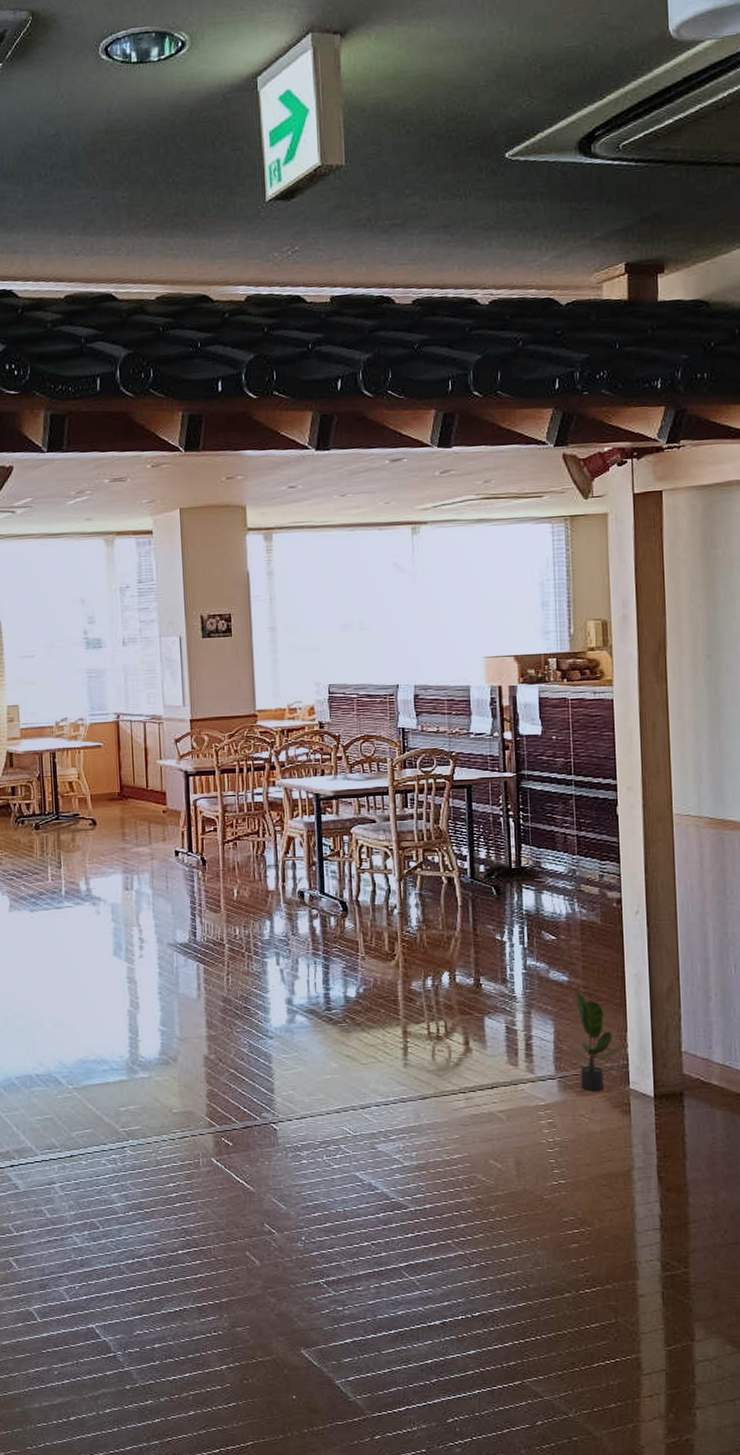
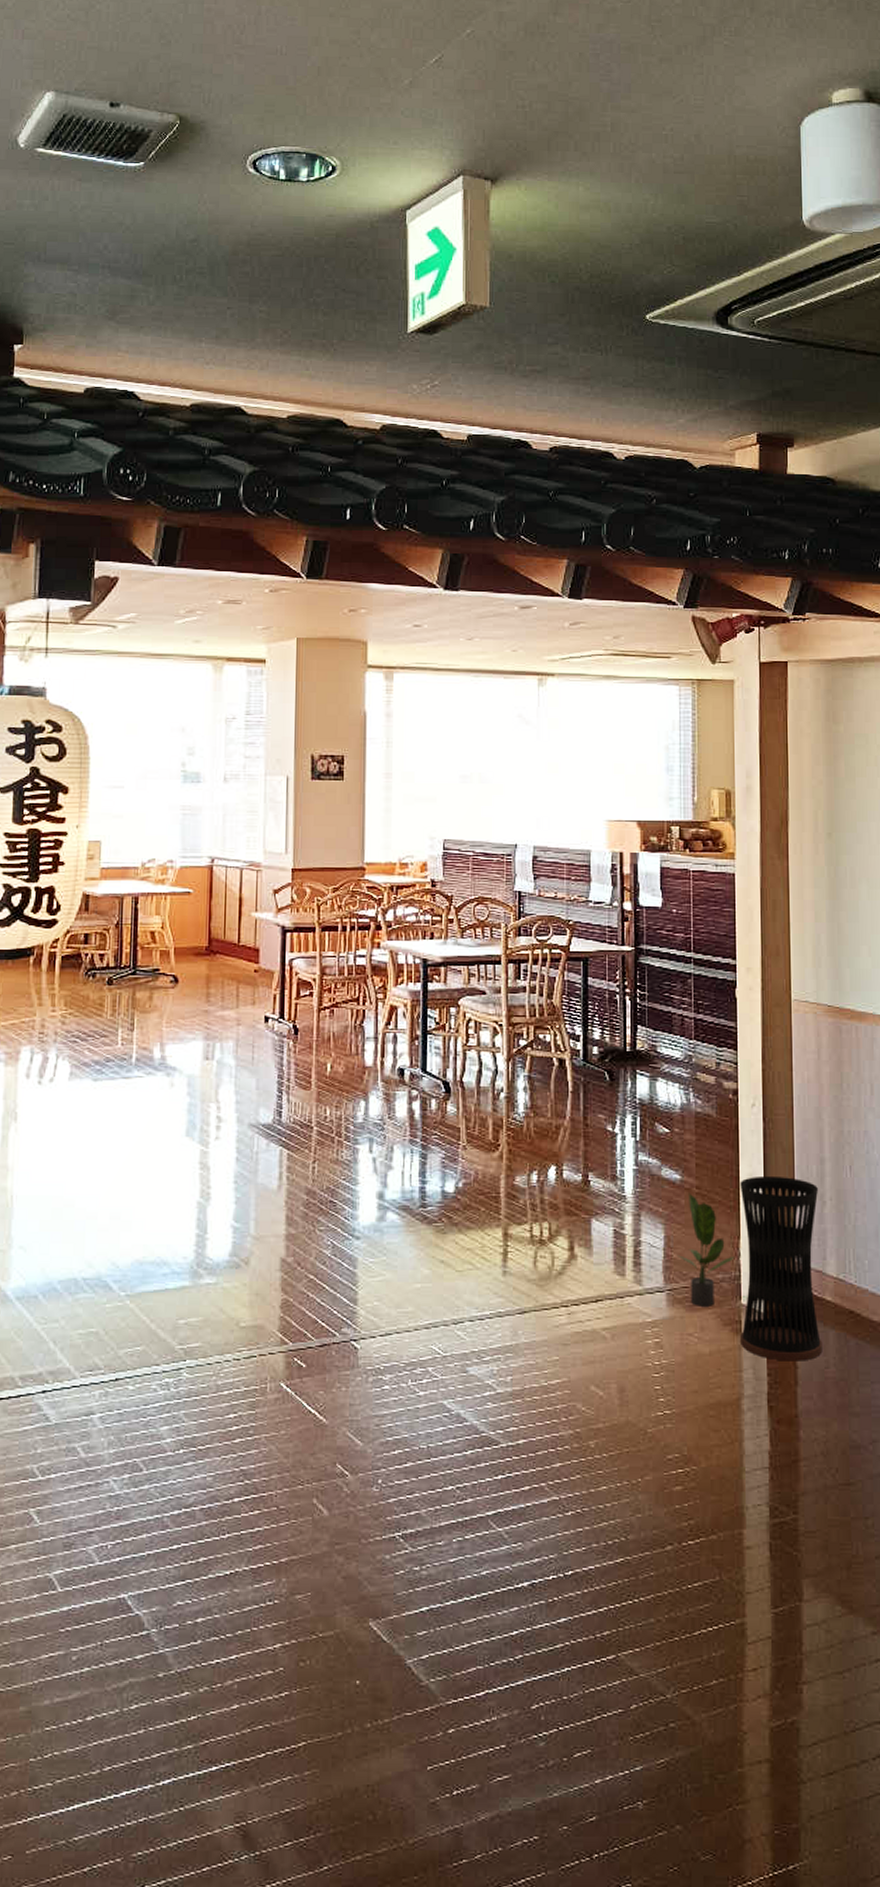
umbrella stand: none [625,975,710,1138] -> present [740,1175,823,1361]

